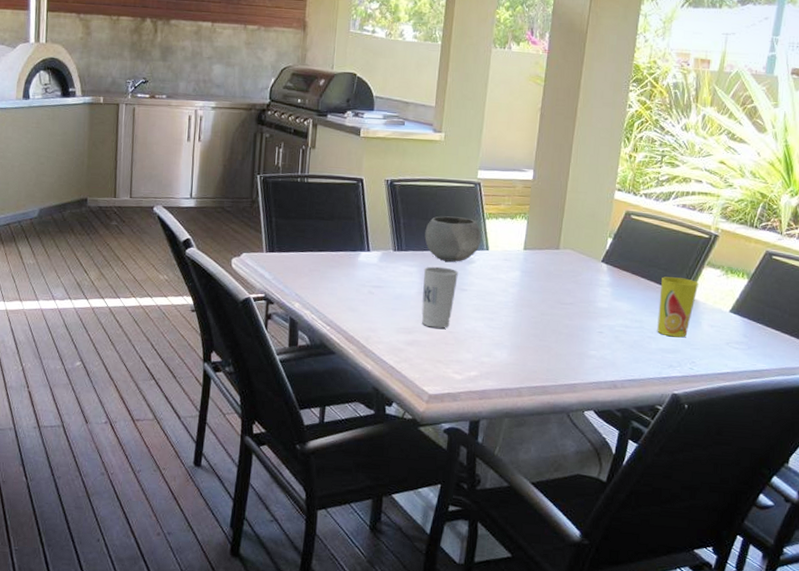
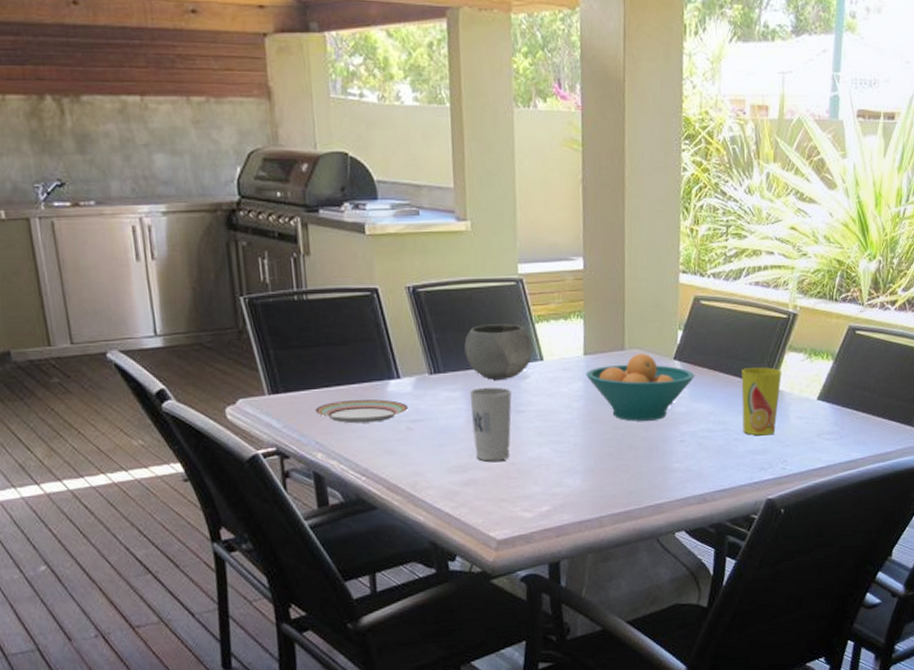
plate: none [299,264,373,284] -> present [314,399,409,424]
fruit bowl: none [523,254,619,312] -> present [586,353,695,421]

